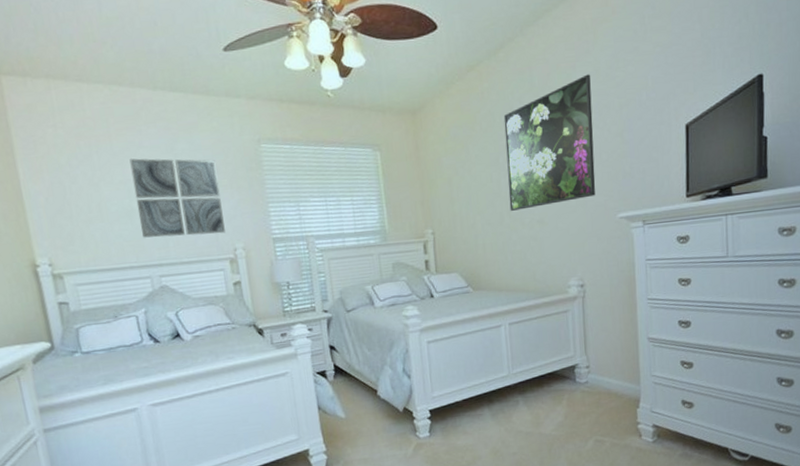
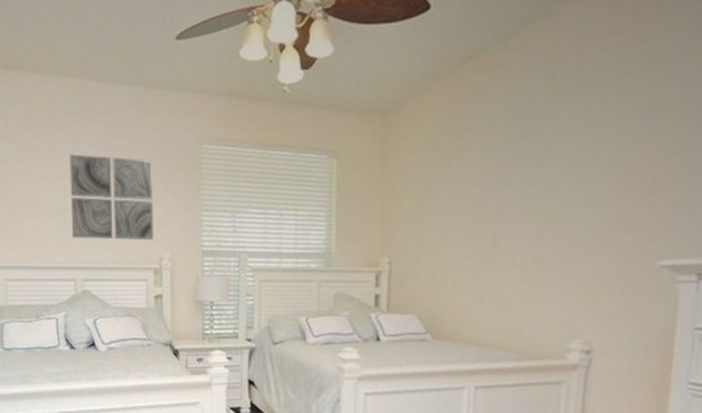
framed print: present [503,74,596,211] -> none [497,67,644,244]

